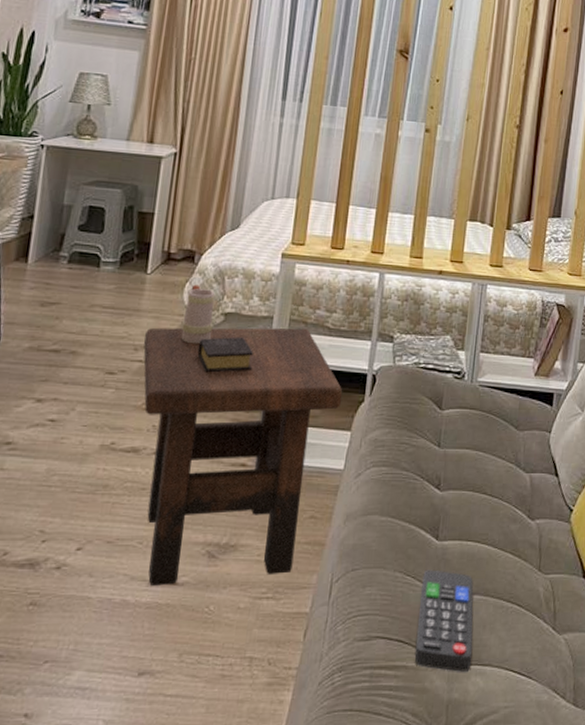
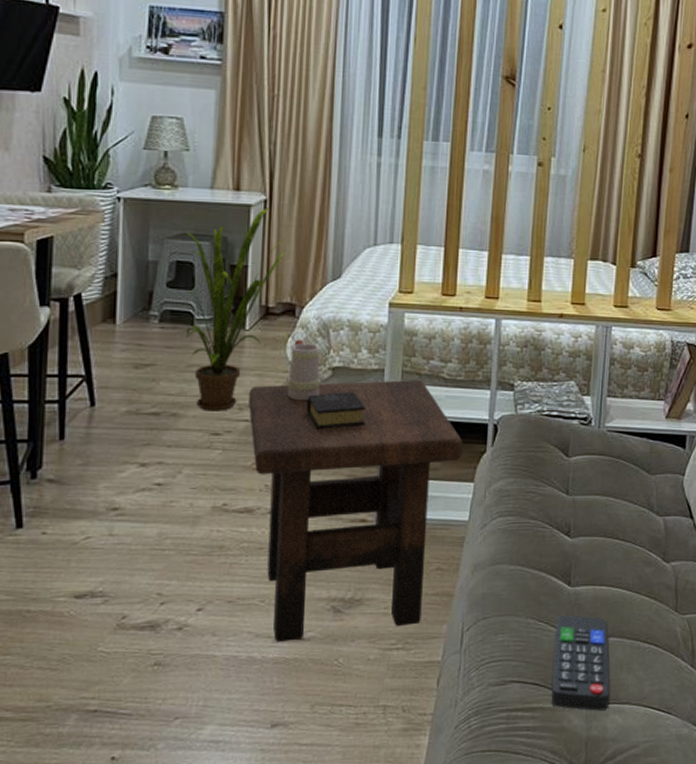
house plant: none [92,160,191,351] -> present [183,207,285,411]

